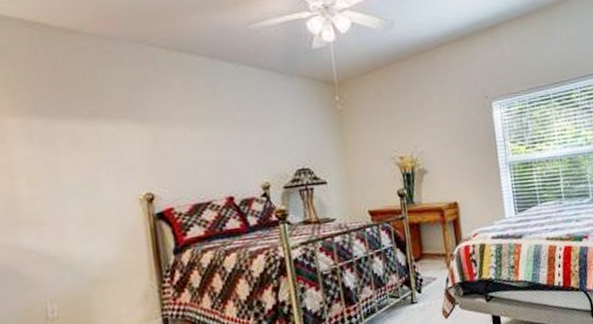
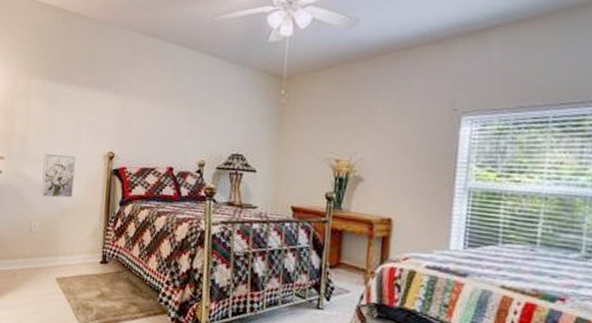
wall art: none [48,206,106,271] -> present [41,153,77,199]

